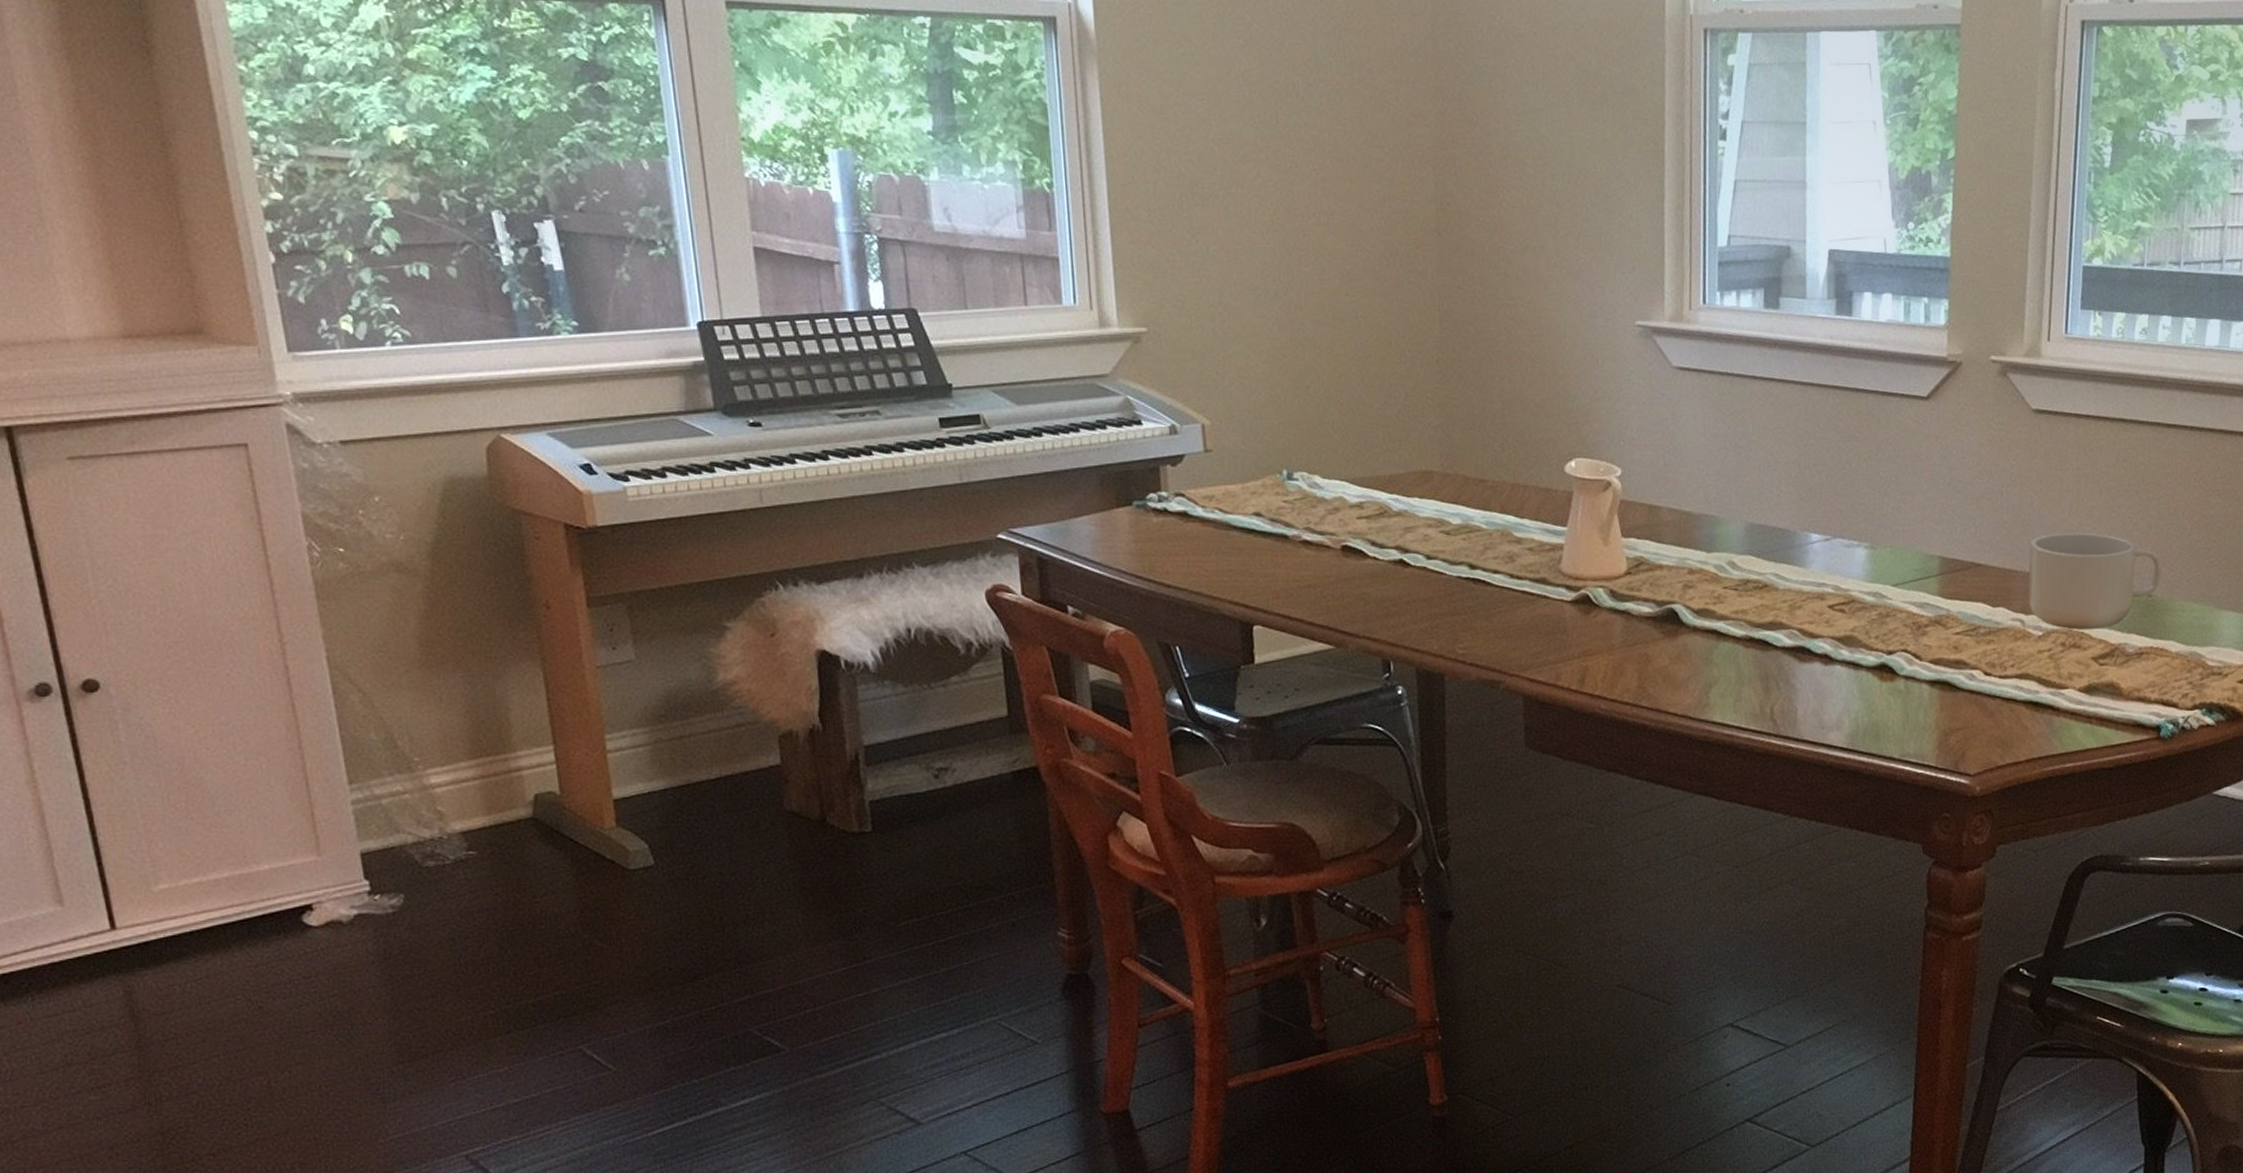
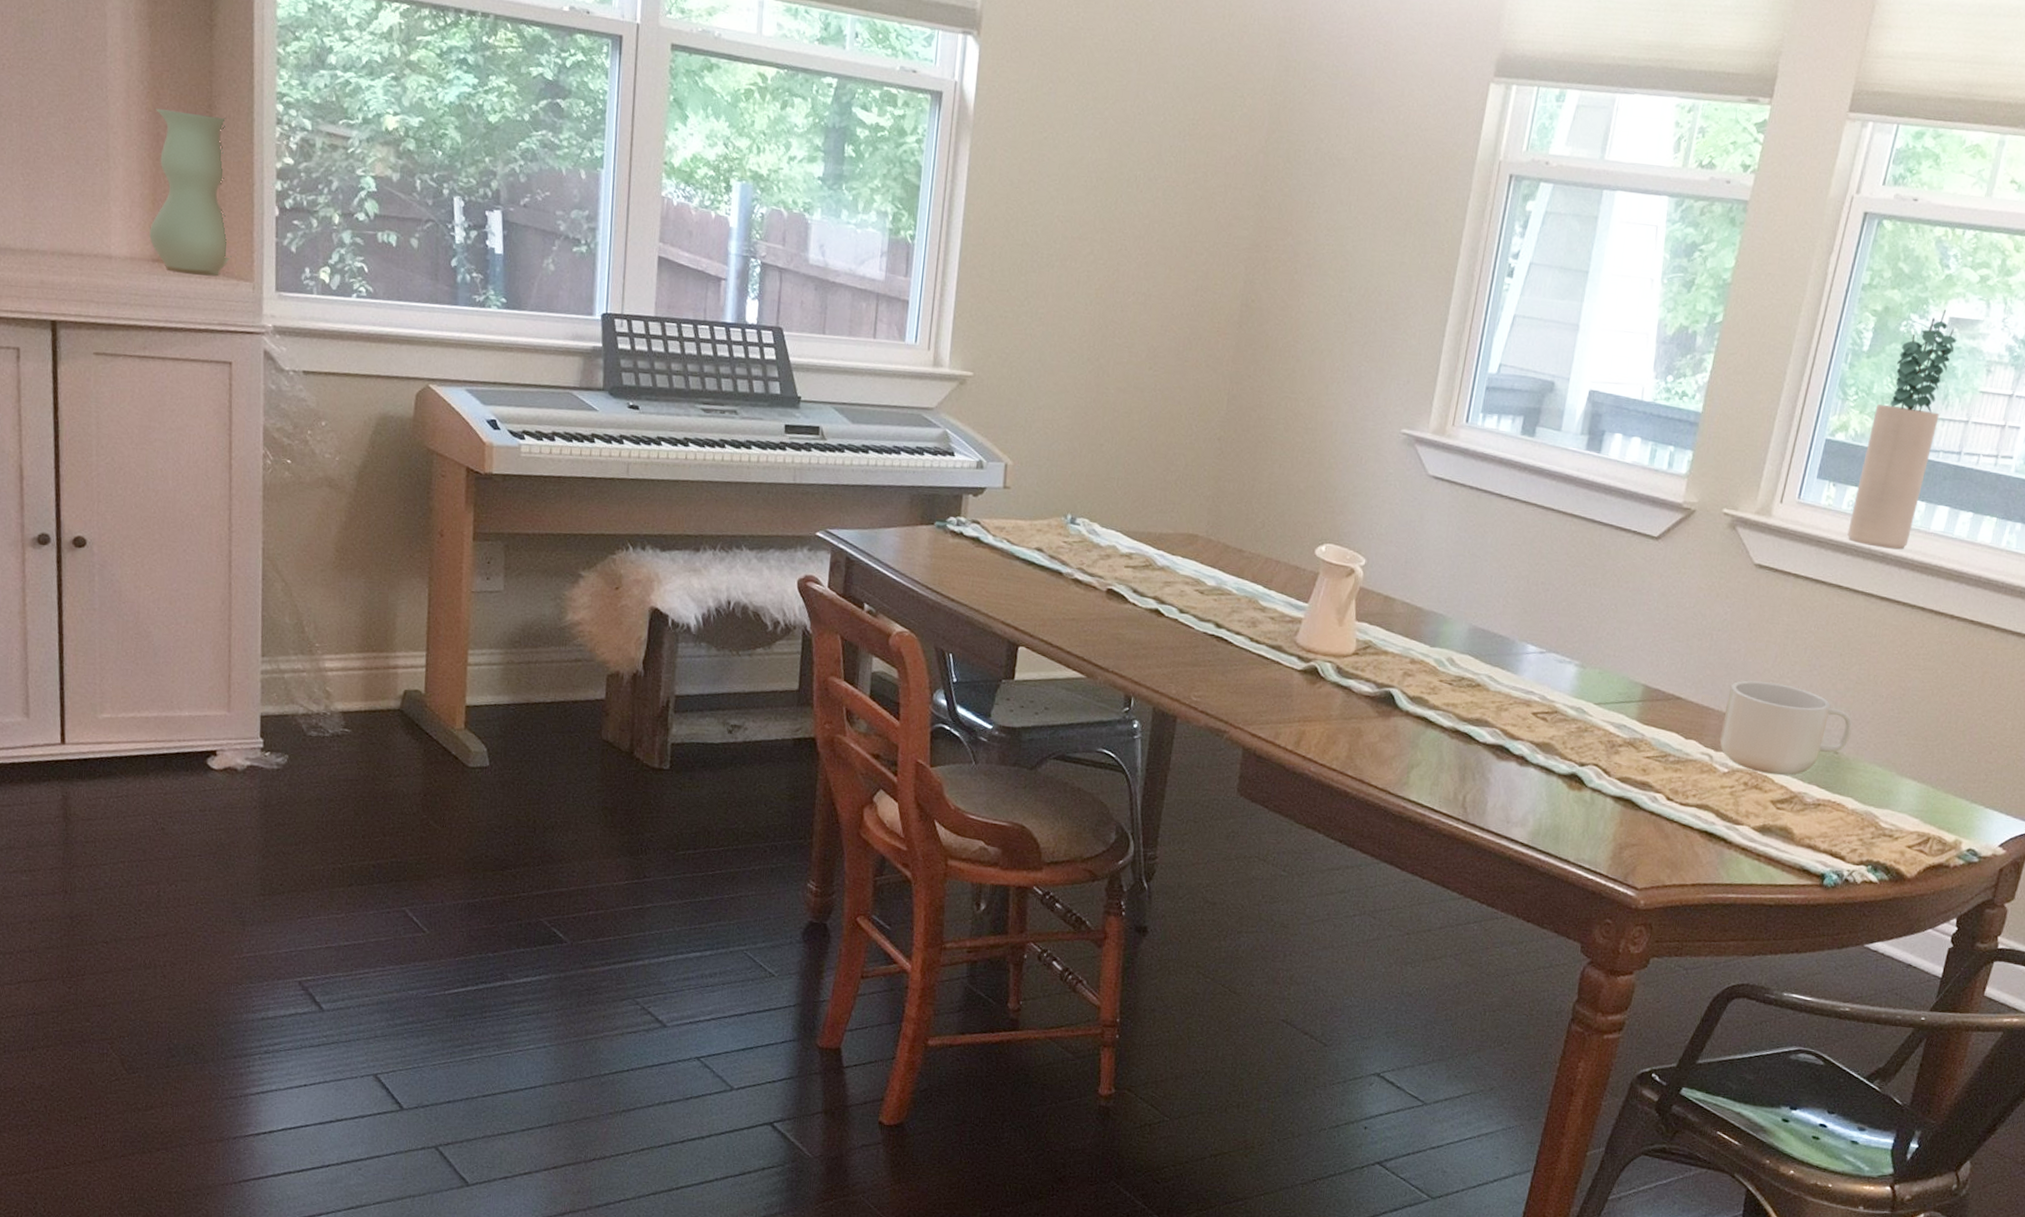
vase: none [94,155,224,347] -> present [149,109,232,277]
vase: none [2122,113,2199,373] -> present [1847,310,1957,550]

